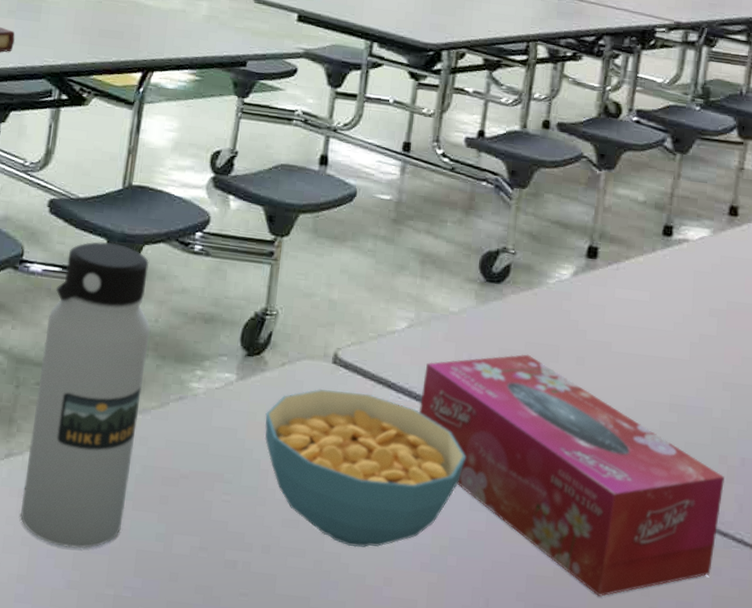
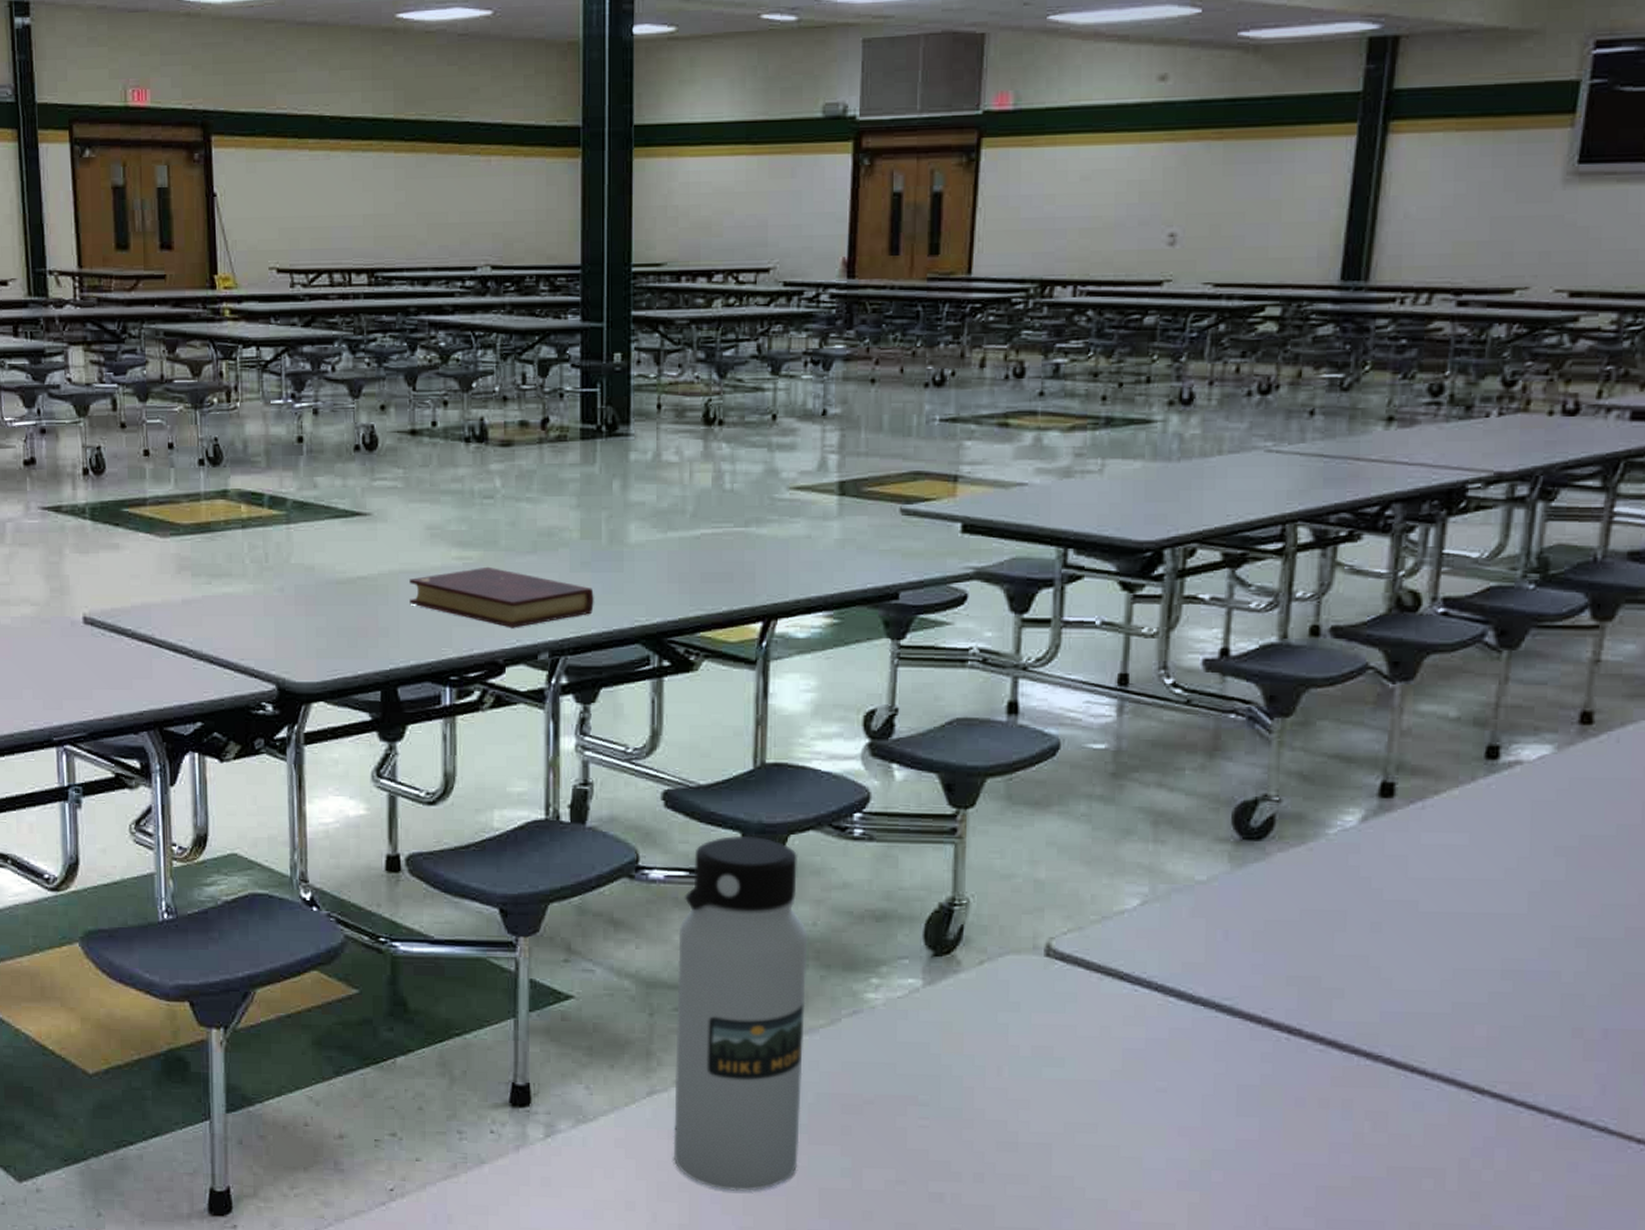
cereal bowl: present [264,388,466,548] -> none [964,987,1229,1169]
tissue box: present [418,354,724,596] -> none [1162,924,1580,1206]

